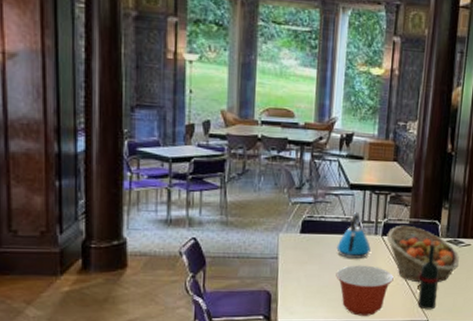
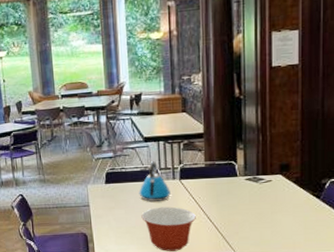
fruit basket: present [386,225,459,283] -> none [184,168,261,220]
wine bottle: present [414,242,439,310] -> none [219,181,243,244]

